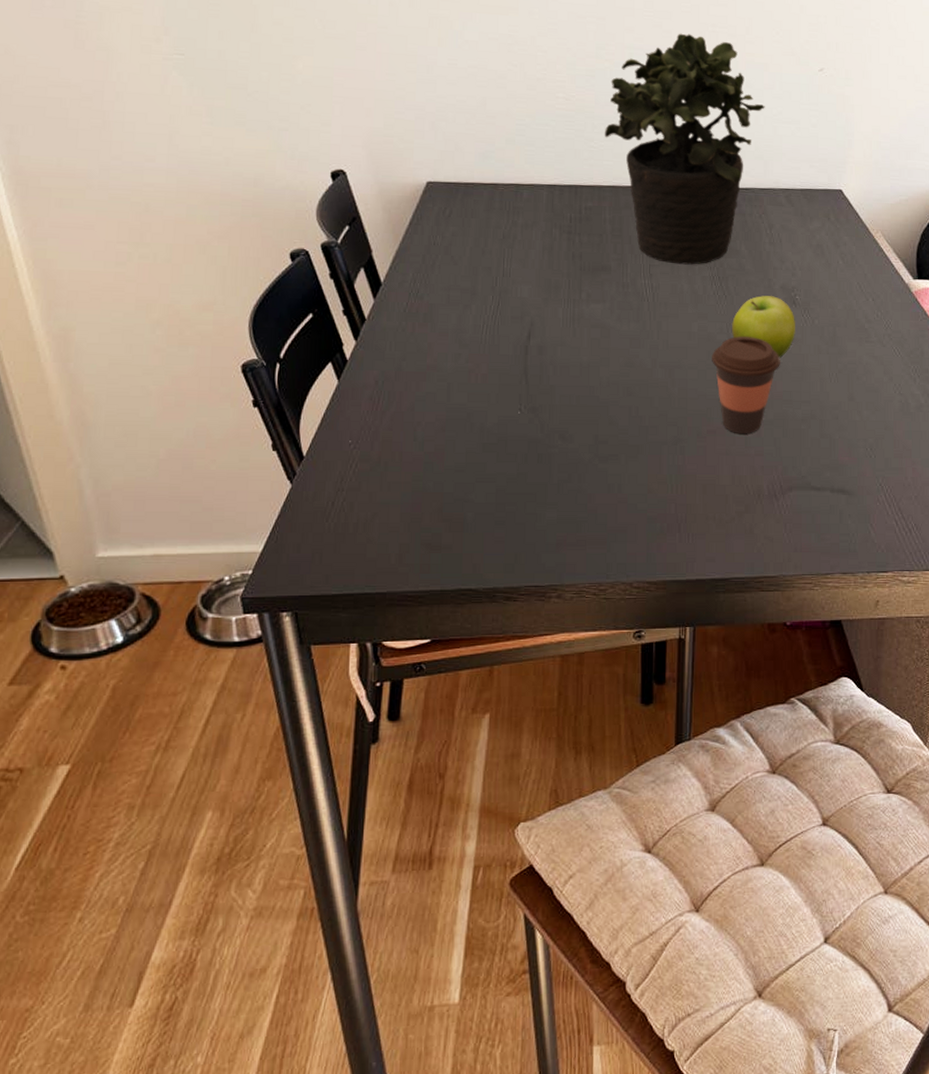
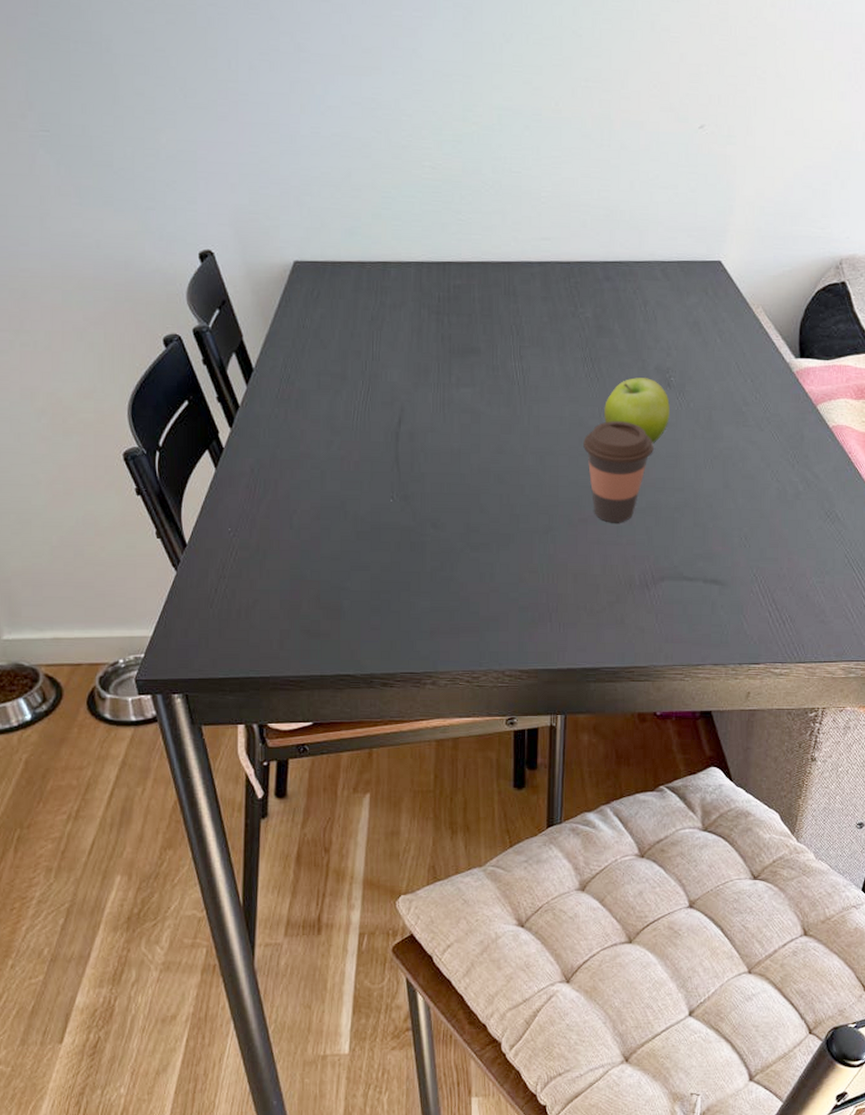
potted plant: present [604,33,765,265] -> none [472,90,641,346]

